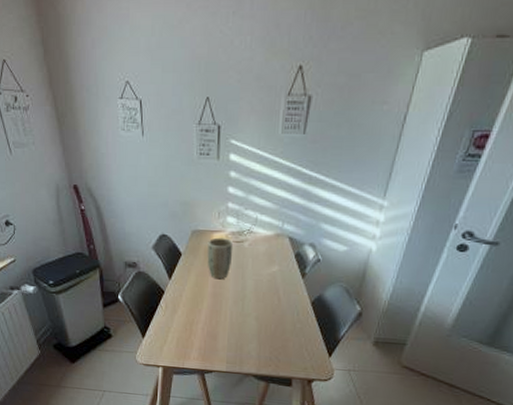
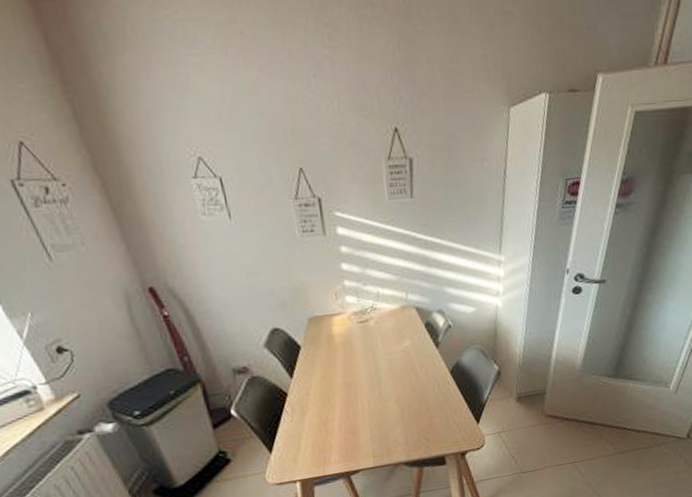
plant pot: present [207,237,234,280] -> none [328,320,360,367]

